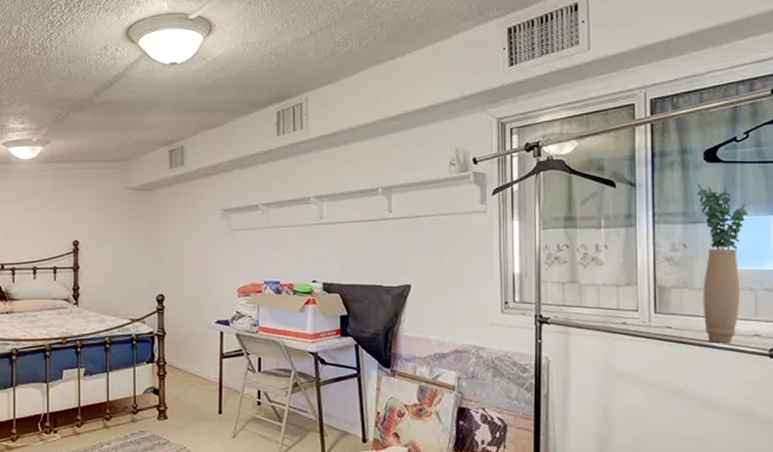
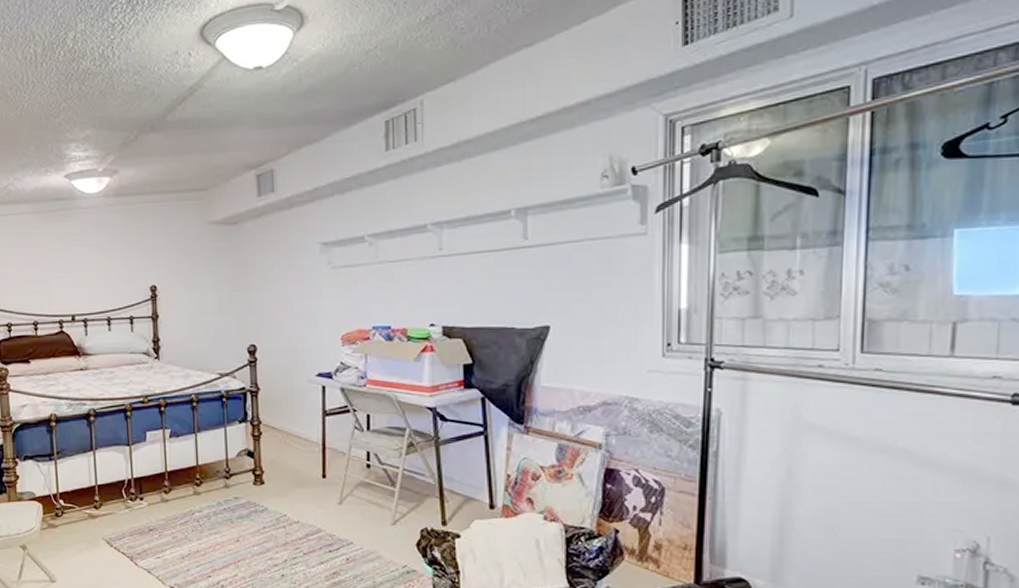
vase: present [696,183,748,344] -> none [925,186,997,388]

